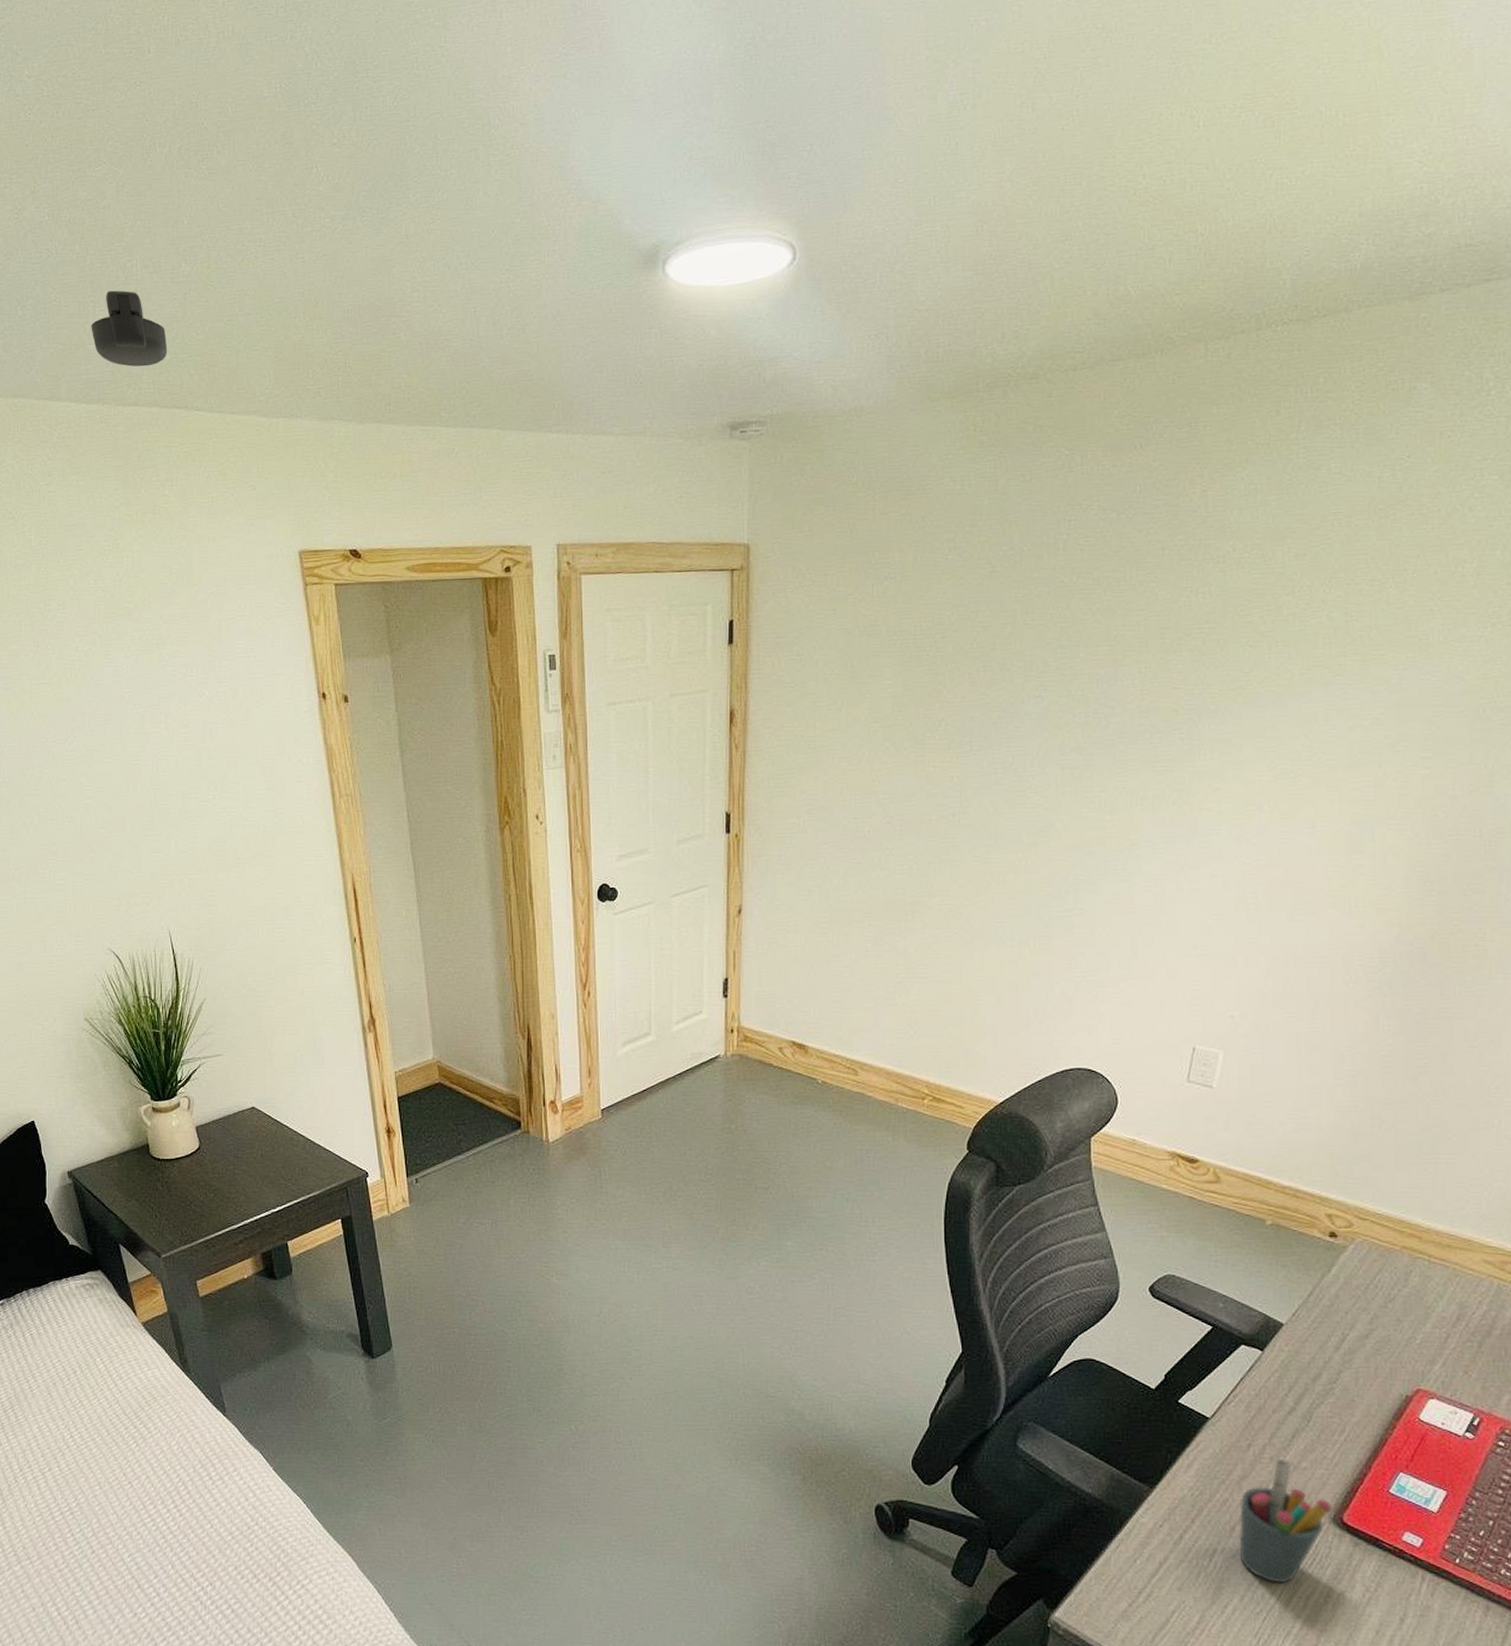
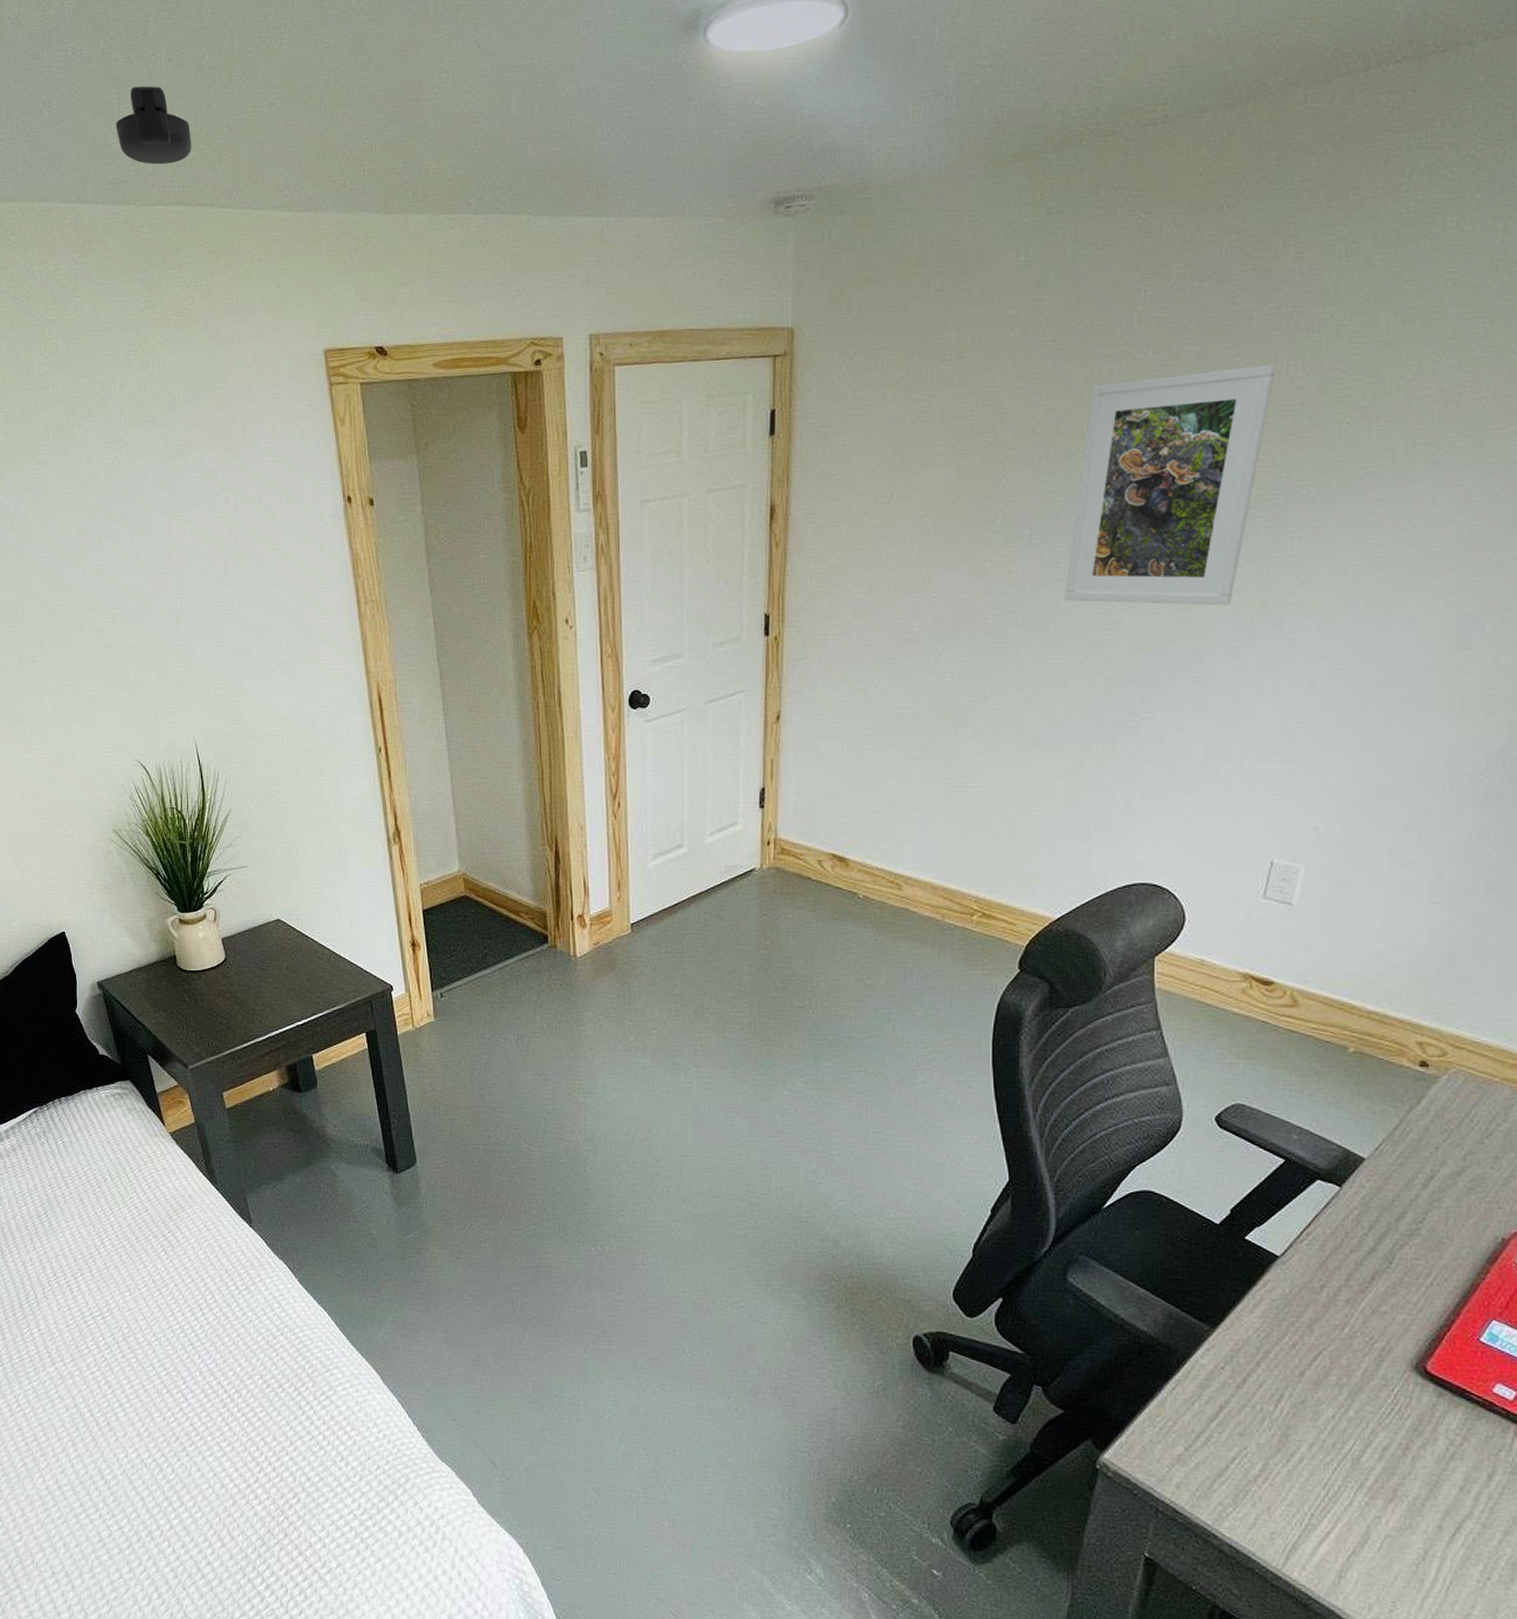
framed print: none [1002,591,1187,810] -> present [1065,364,1277,606]
pen holder: present [1238,1458,1332,1582] -> none [1308,1301,1414,1432]

